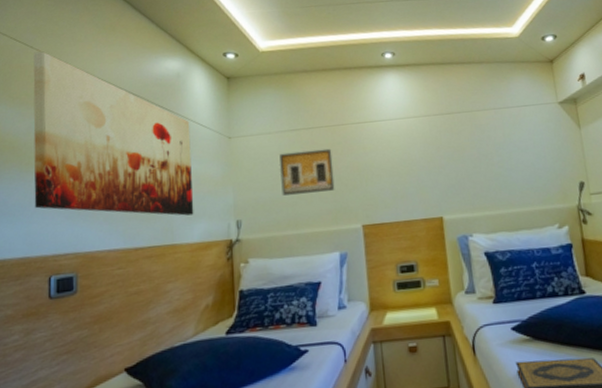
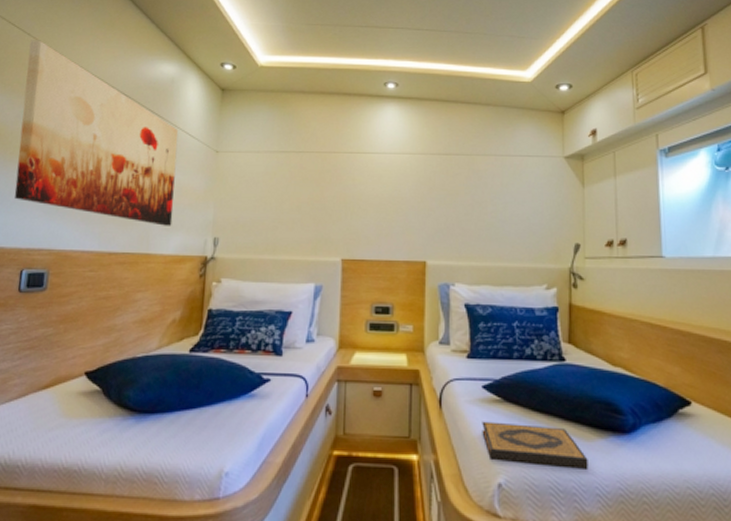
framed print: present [279,148,335,196] -> none [263,174,320,219]

